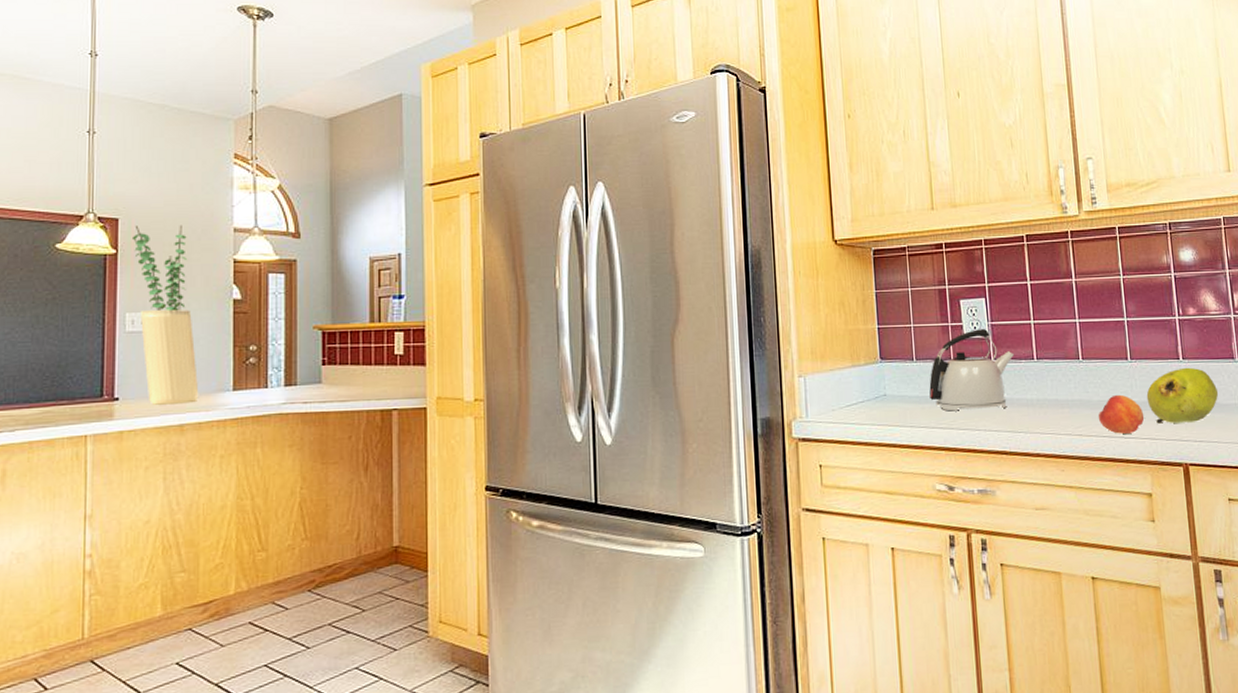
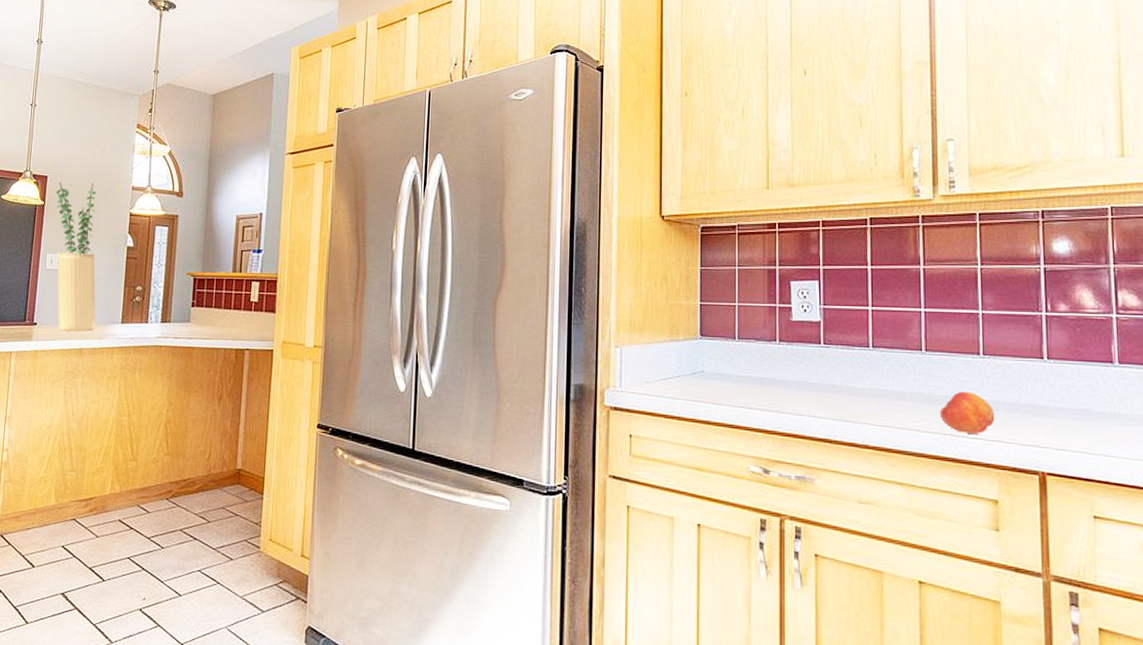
kettle: present [929,329,1015,412] -> none [750,312,848,395]
fruit: present [1146,367,1219,424] -> none [999,368,1090,428]

